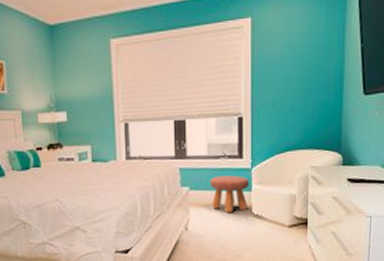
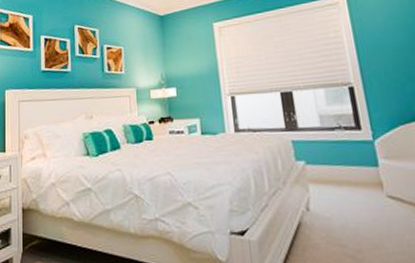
footstool: present [210,175,250,214] -> none [328,148,377,192]

